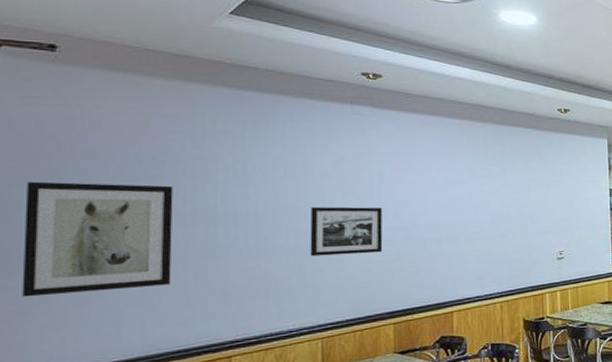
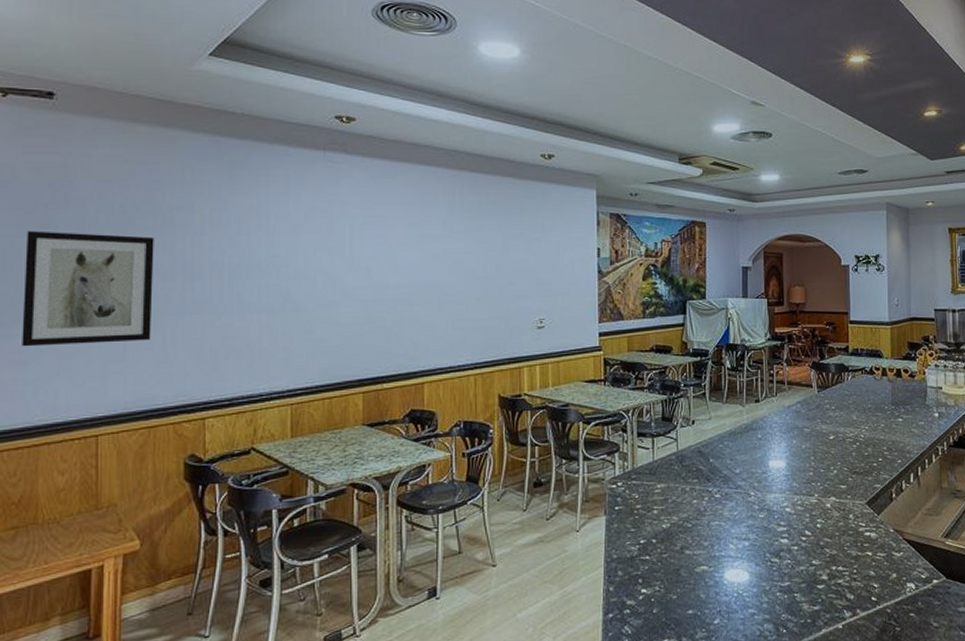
picture frame: present [310,206,383,257] -> none [281,261,353,316]

